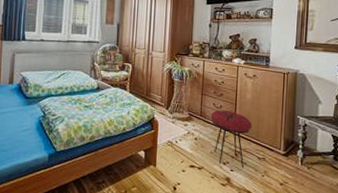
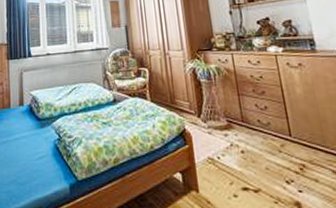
stool: present [211,110,253,168] -> none [255,111,317,187]

